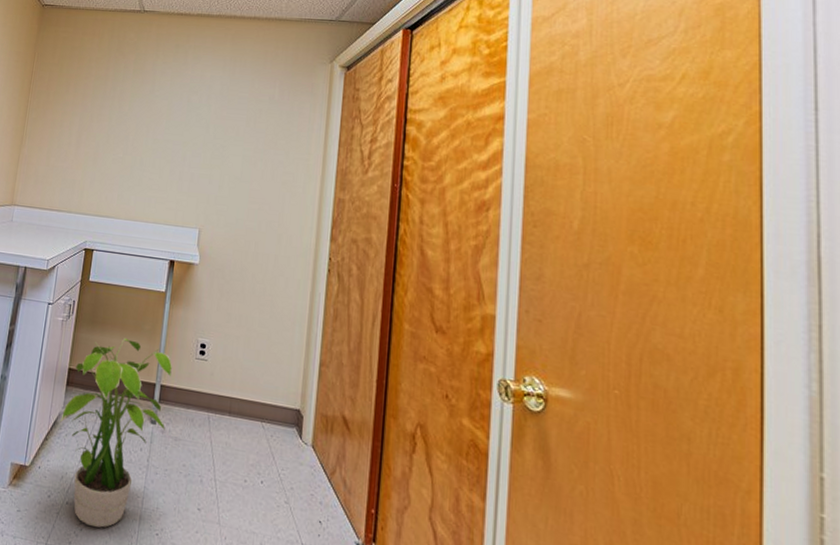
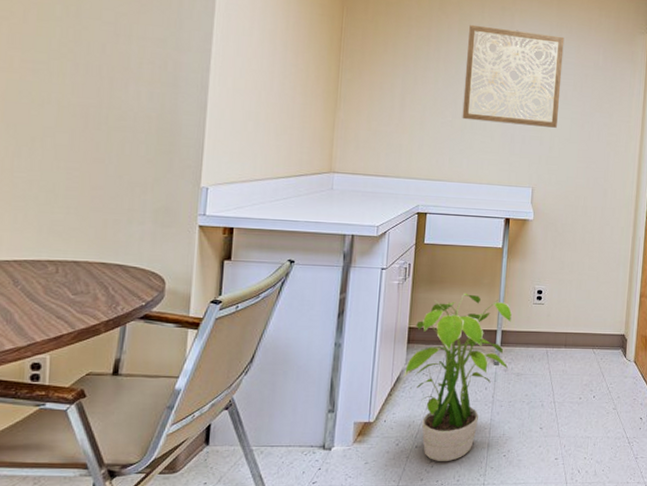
wall art: none [132,63,238,166] -> present [462,24,565,128]

